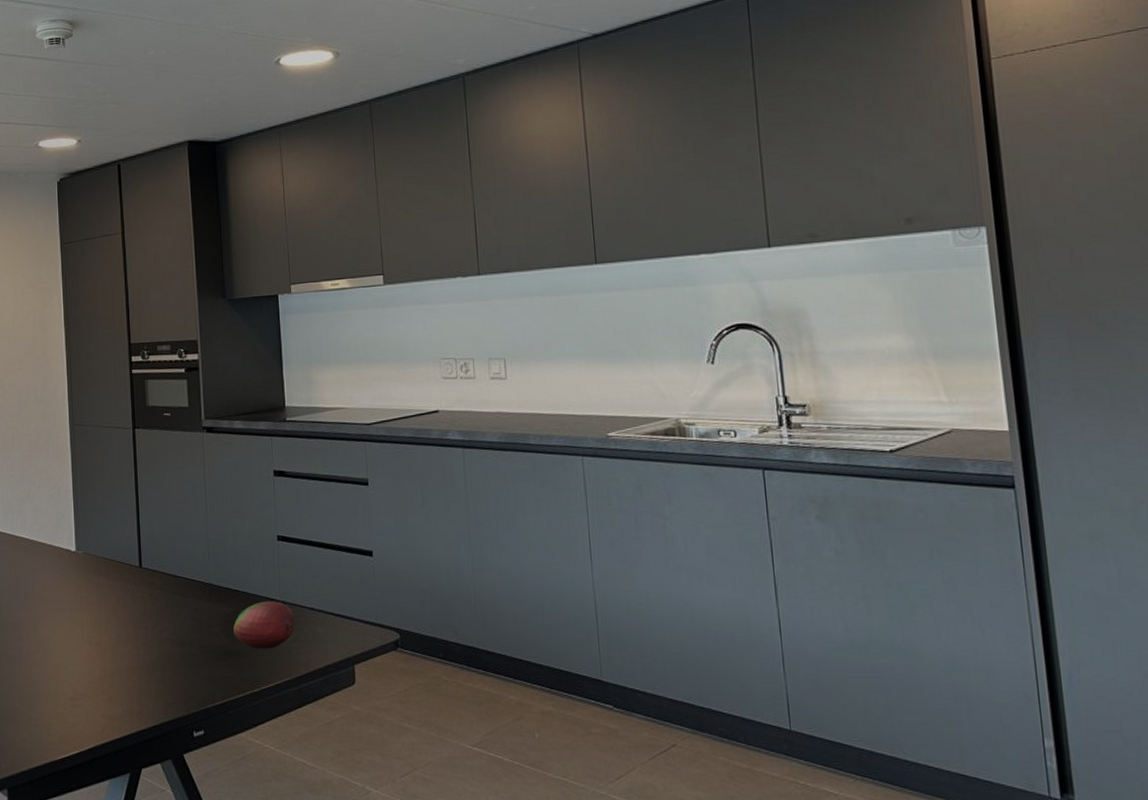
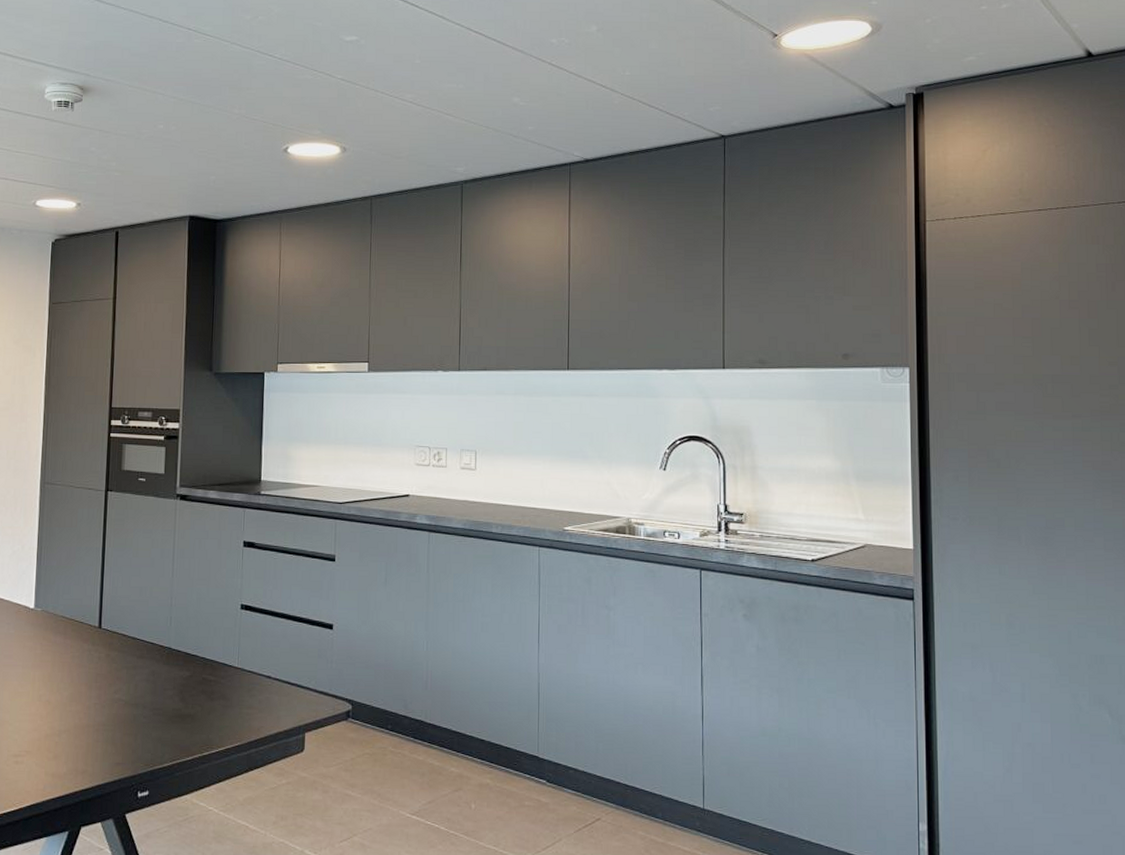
fruit: present [233,601,295,649] -> none [188,667,251,714]

